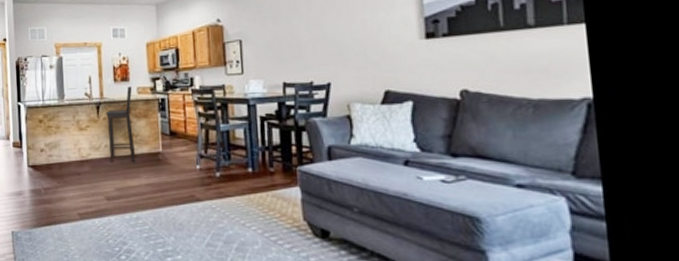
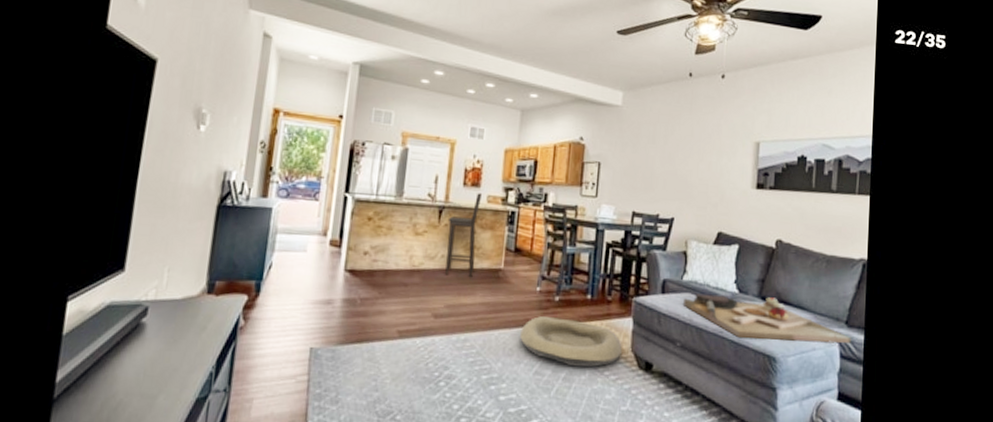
dog bed: none [187,192,293,237] -> present [520,316,622,367]
decorative tray: none [355,153,583,200] -> present [684,293,851,344]

